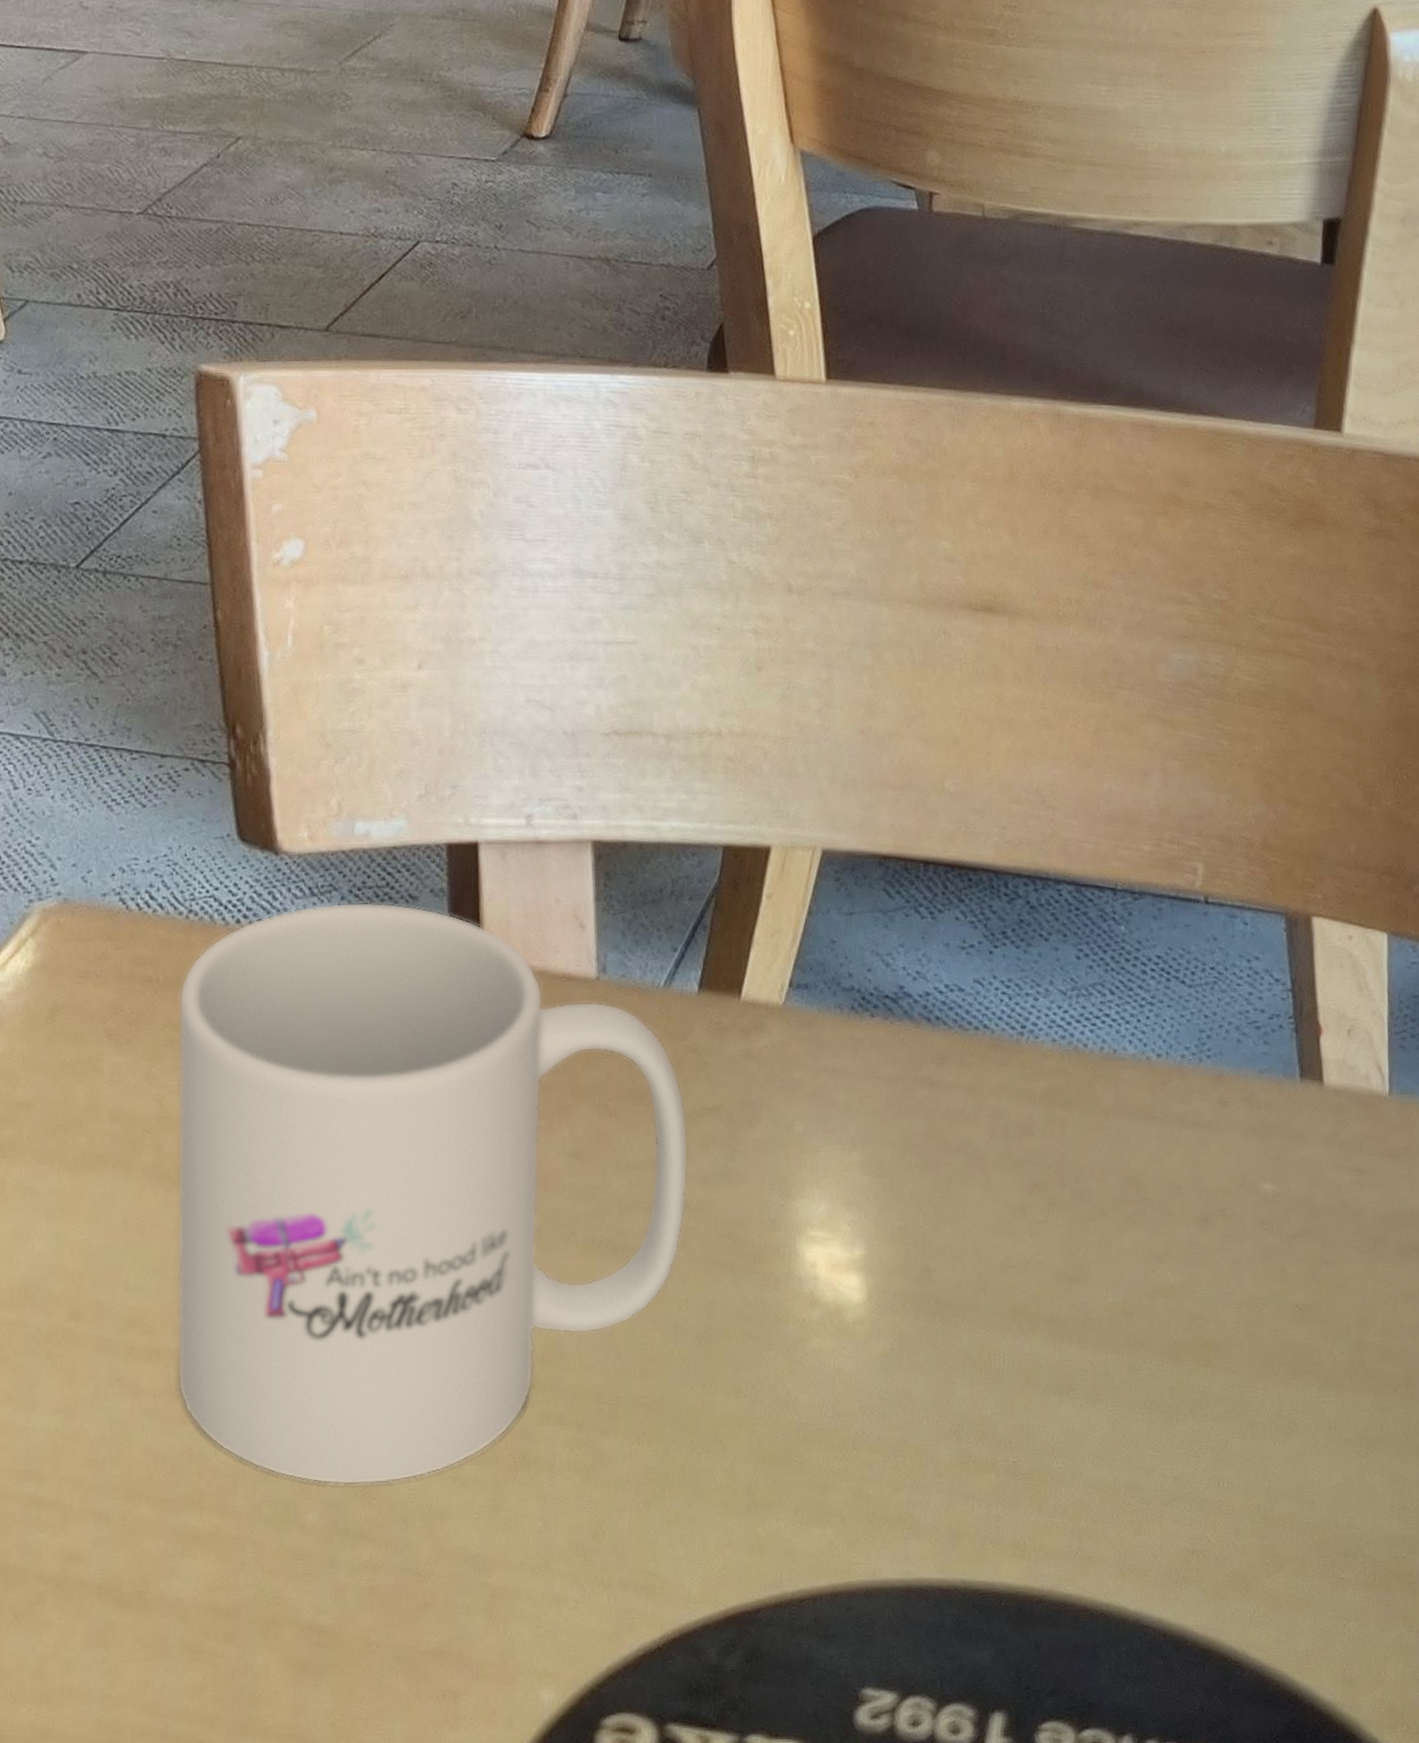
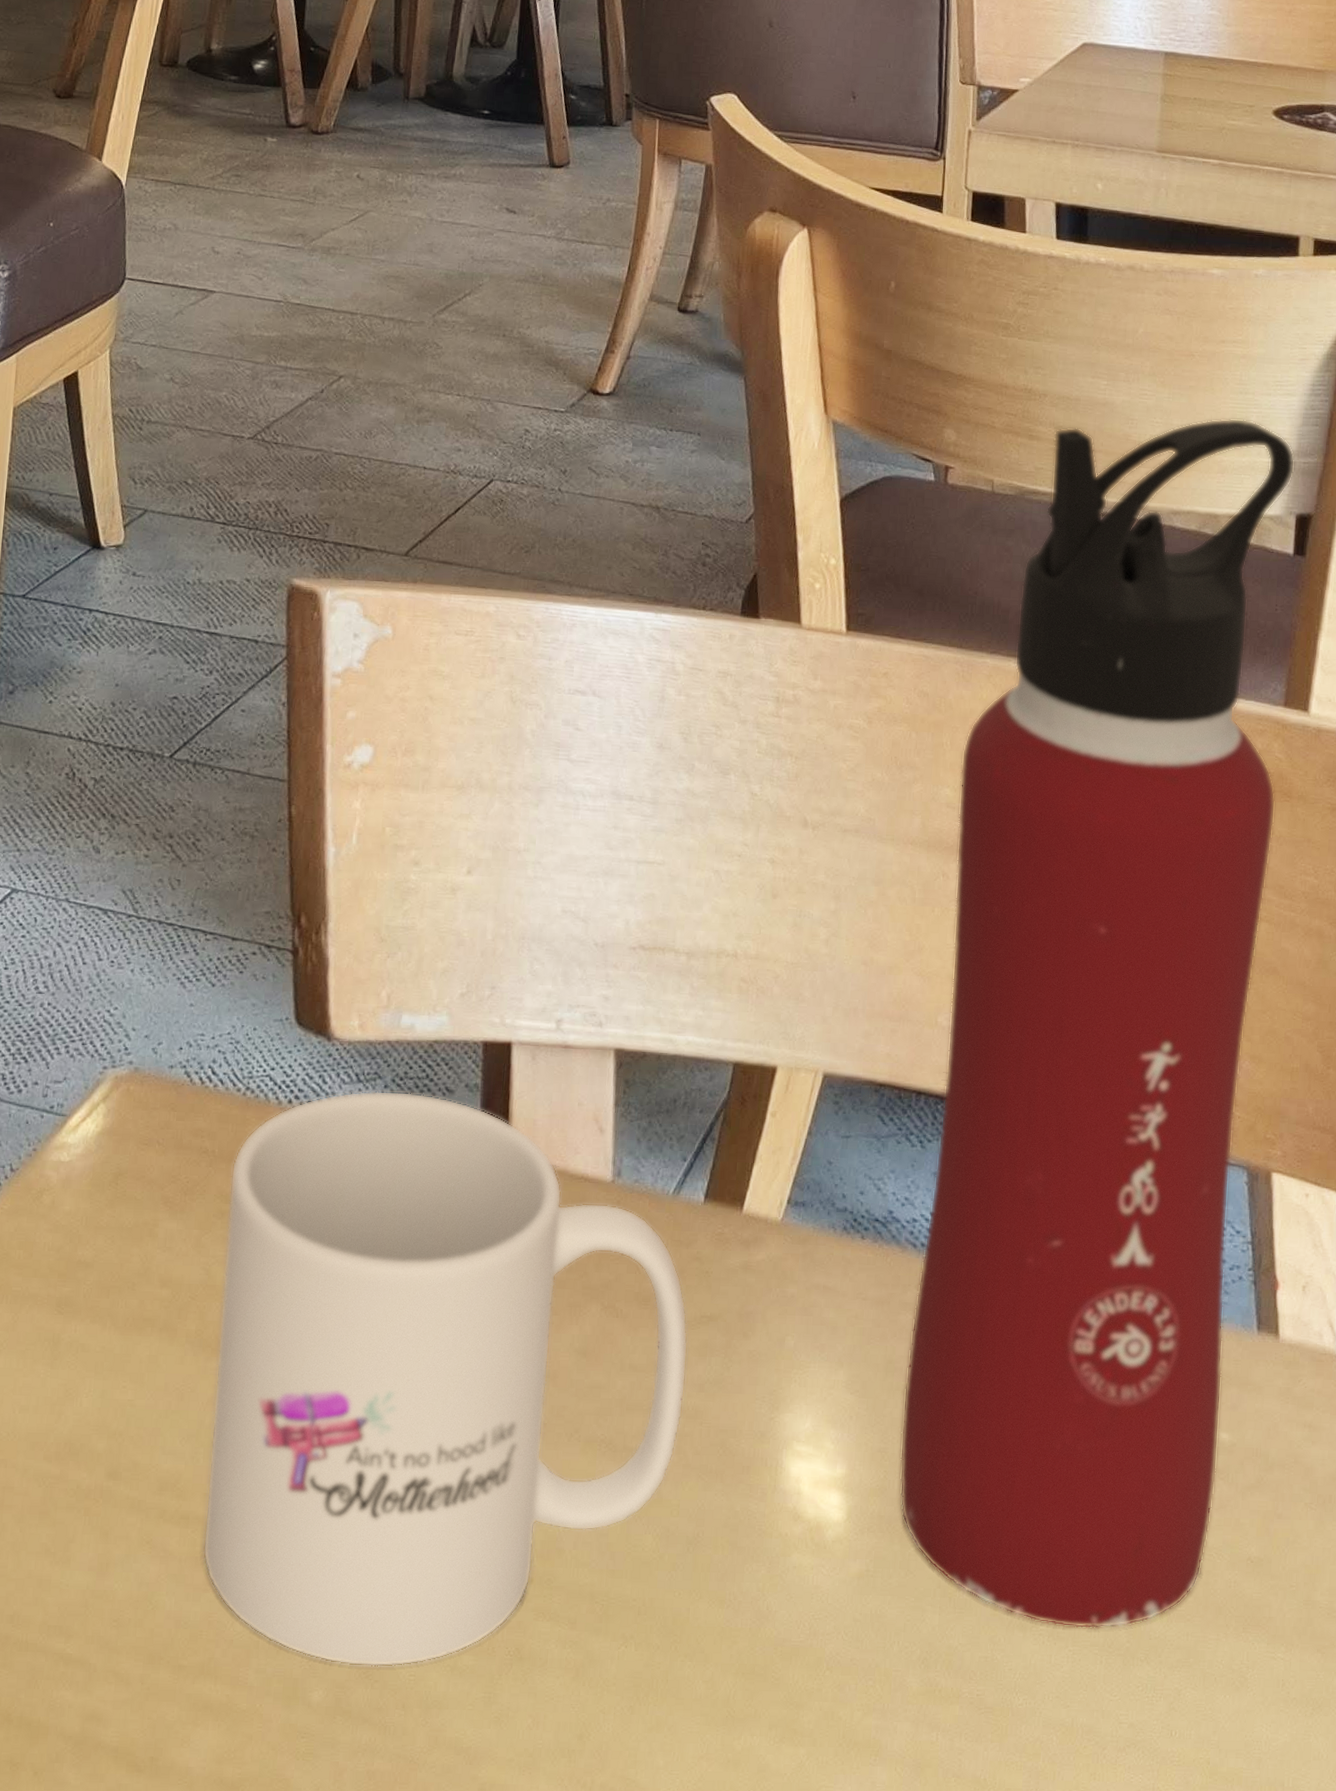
water bottle: none [921,118,1321,1389] -> present [899,418,1295,1629]

